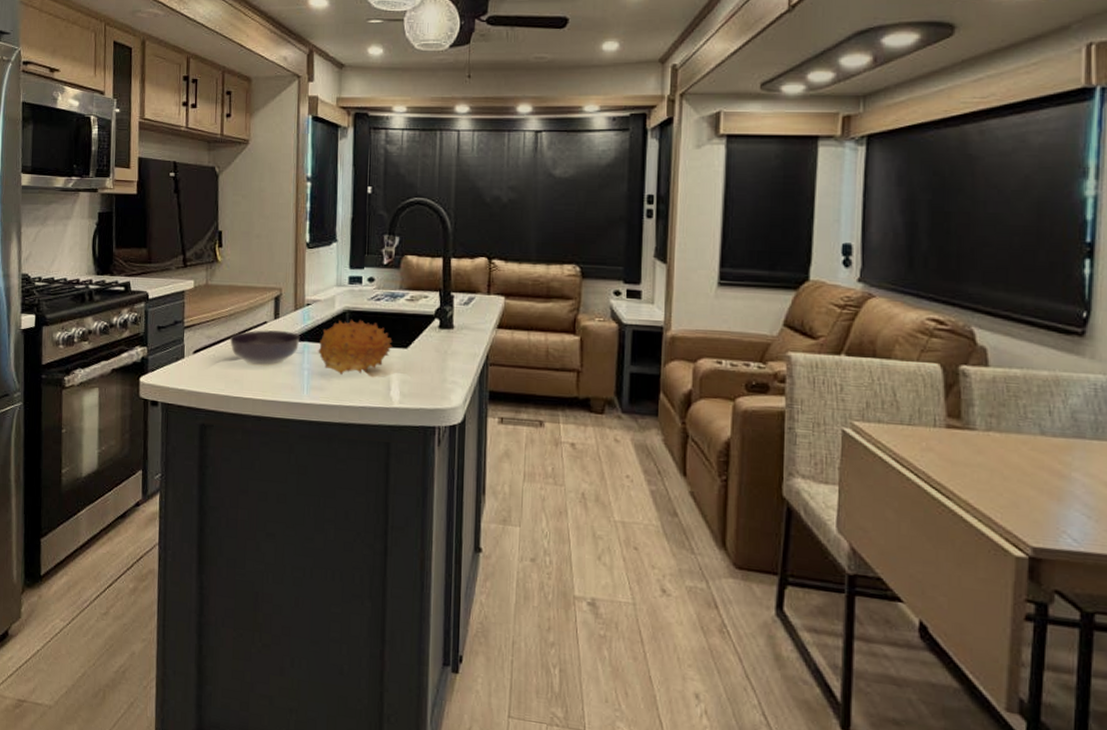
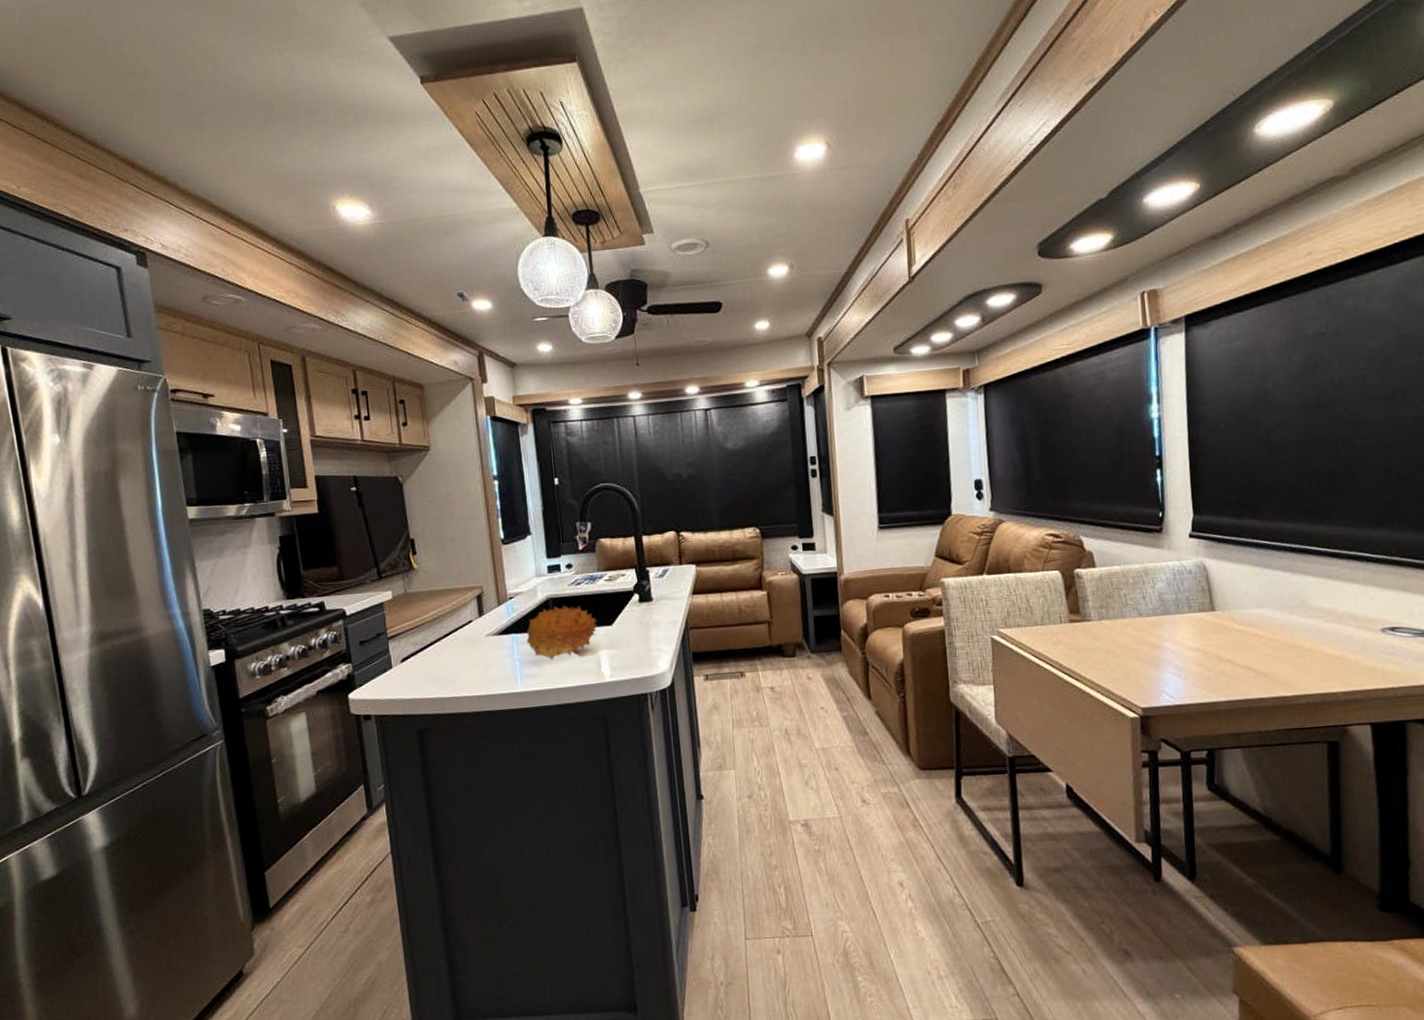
bowl: present [230,330,300,367] -> none [437,626,507,666]

